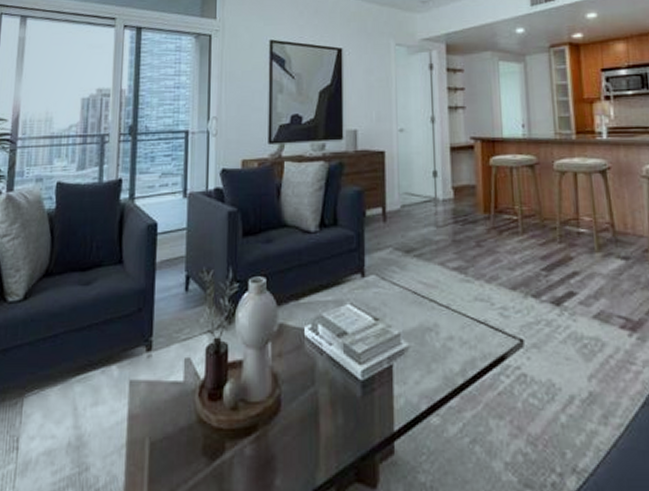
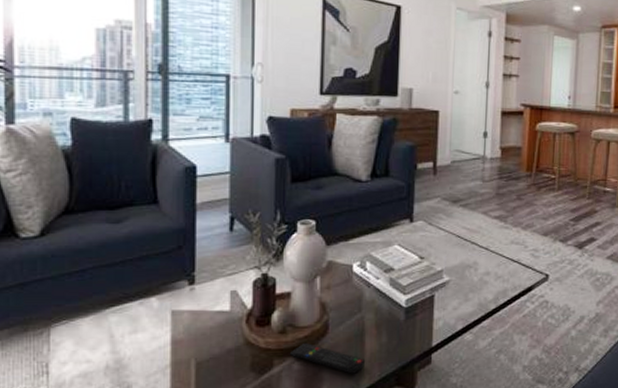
remote control: none [241,421,322,464] -> present [289,342,366,374]

